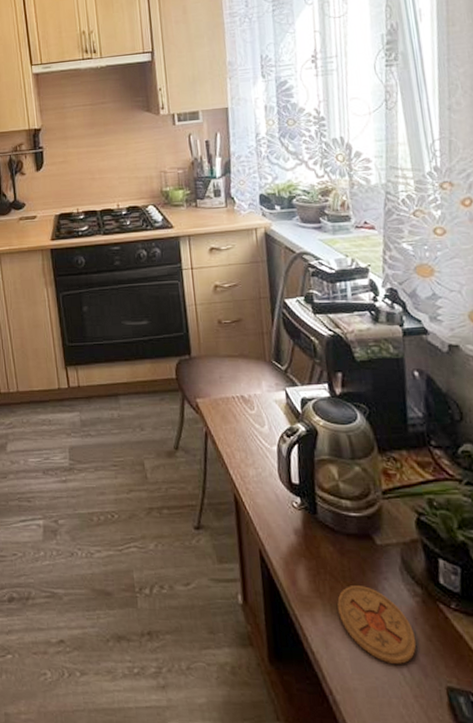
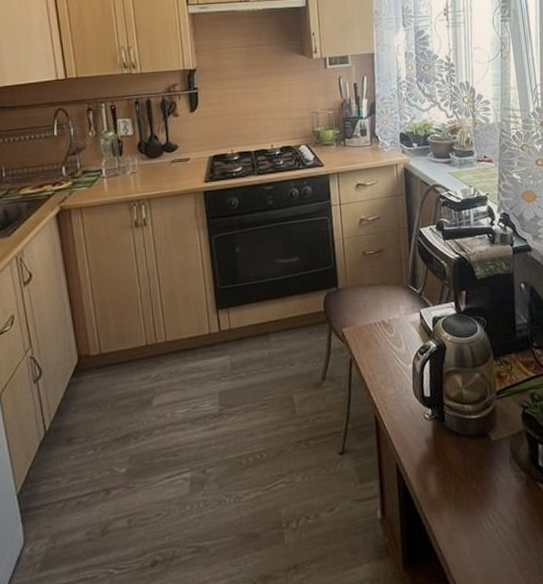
coaster: present [337,586,417,664] -> none [460,479,522,545]

